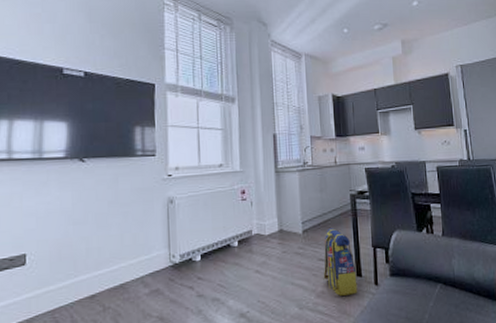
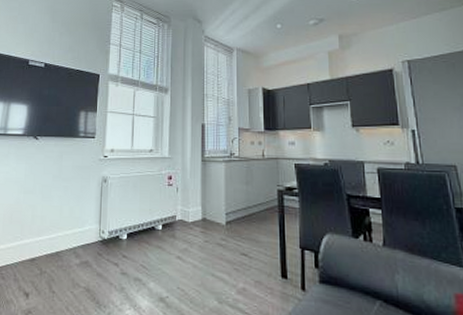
backpack: present [323,228,358,296] -> none [245,223,282,297]

